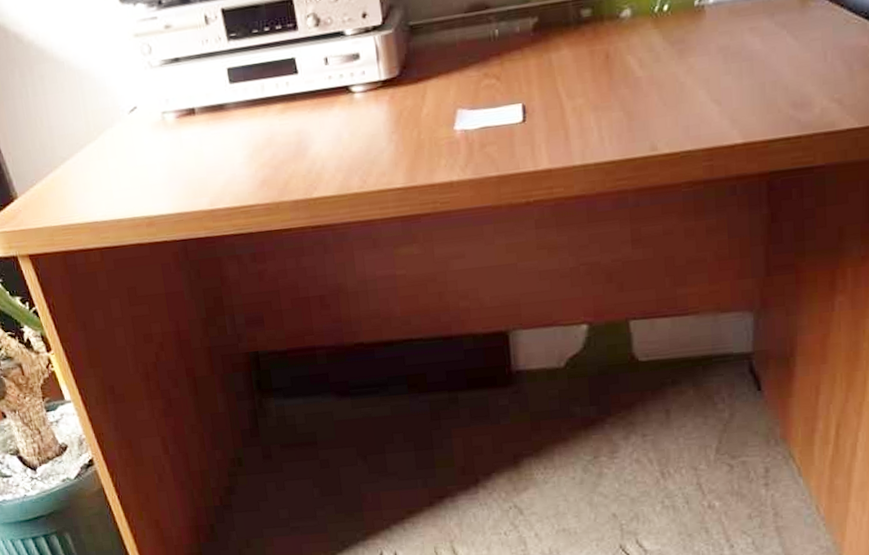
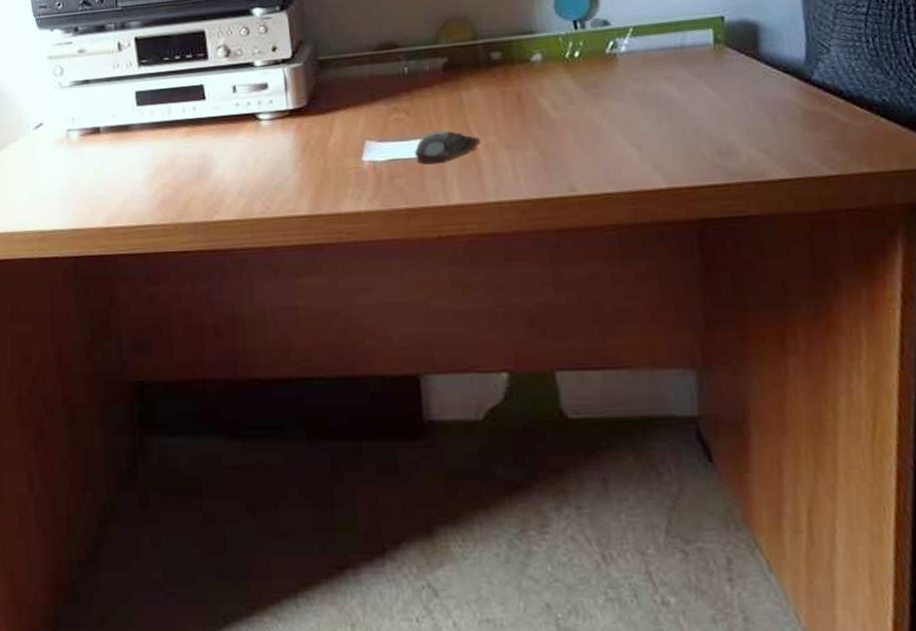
computer mouse: none [505,94,568,130] -> present [415,130,481,164]

